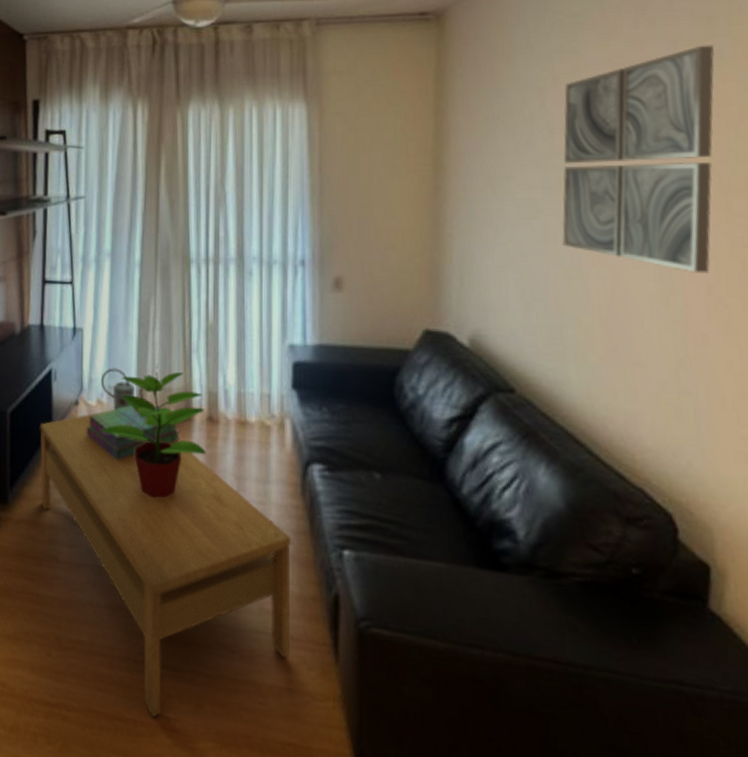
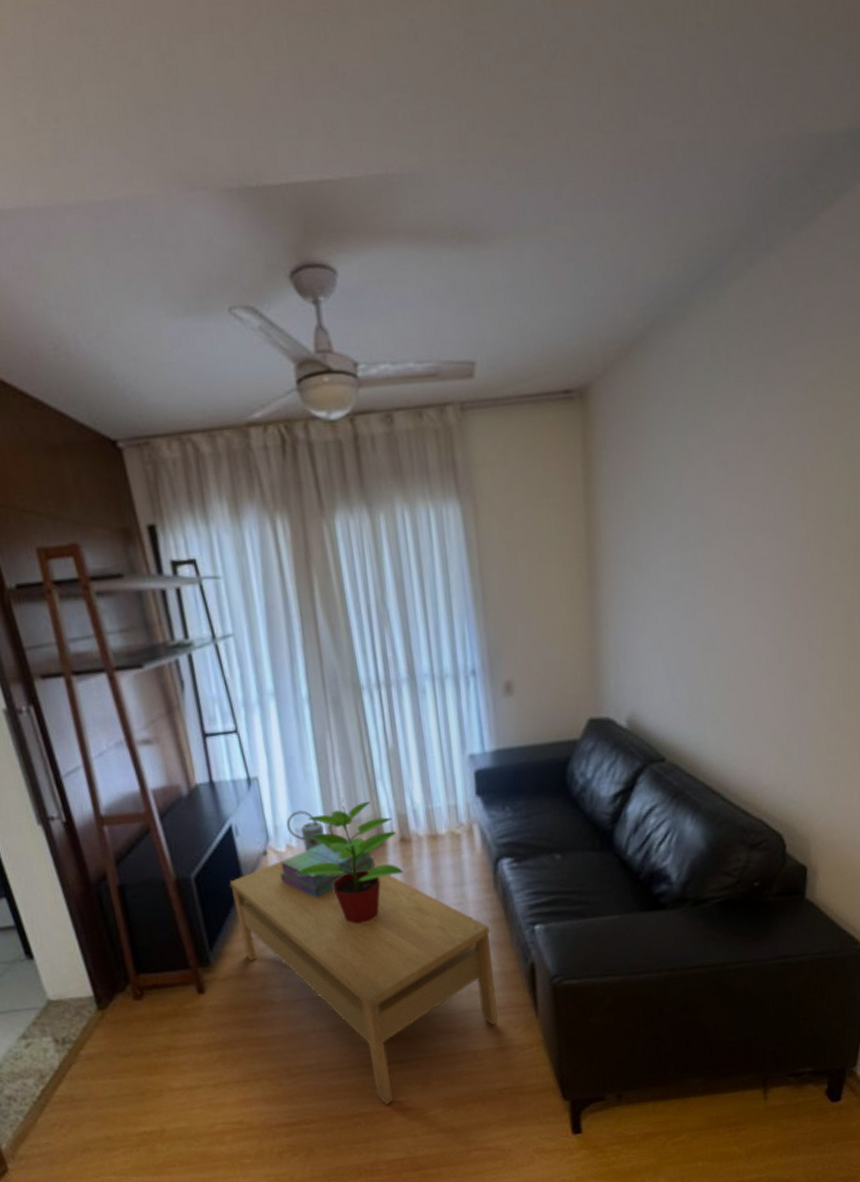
wall art: present [562,45,715,273] -> none [698,412,818,631]

